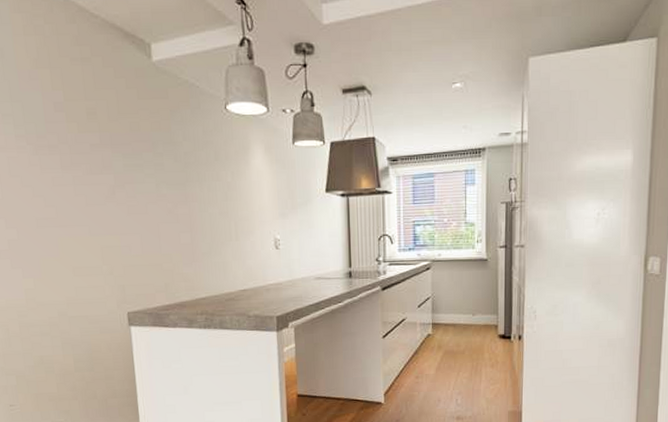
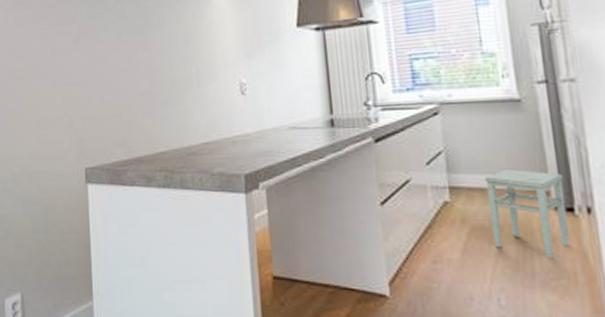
stool: none [457,310,508,371] -> present [485,169,570,259]

